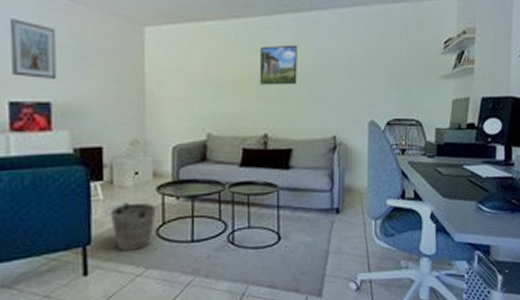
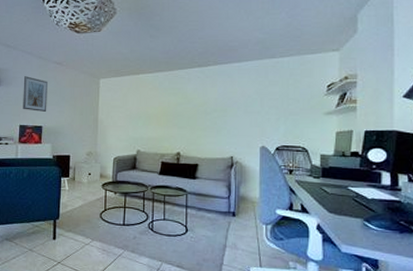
bucket: present [105,202,156,251] -> none [69,193,101,227]
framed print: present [259,44,297,85] -> none [175,89,204,118]

